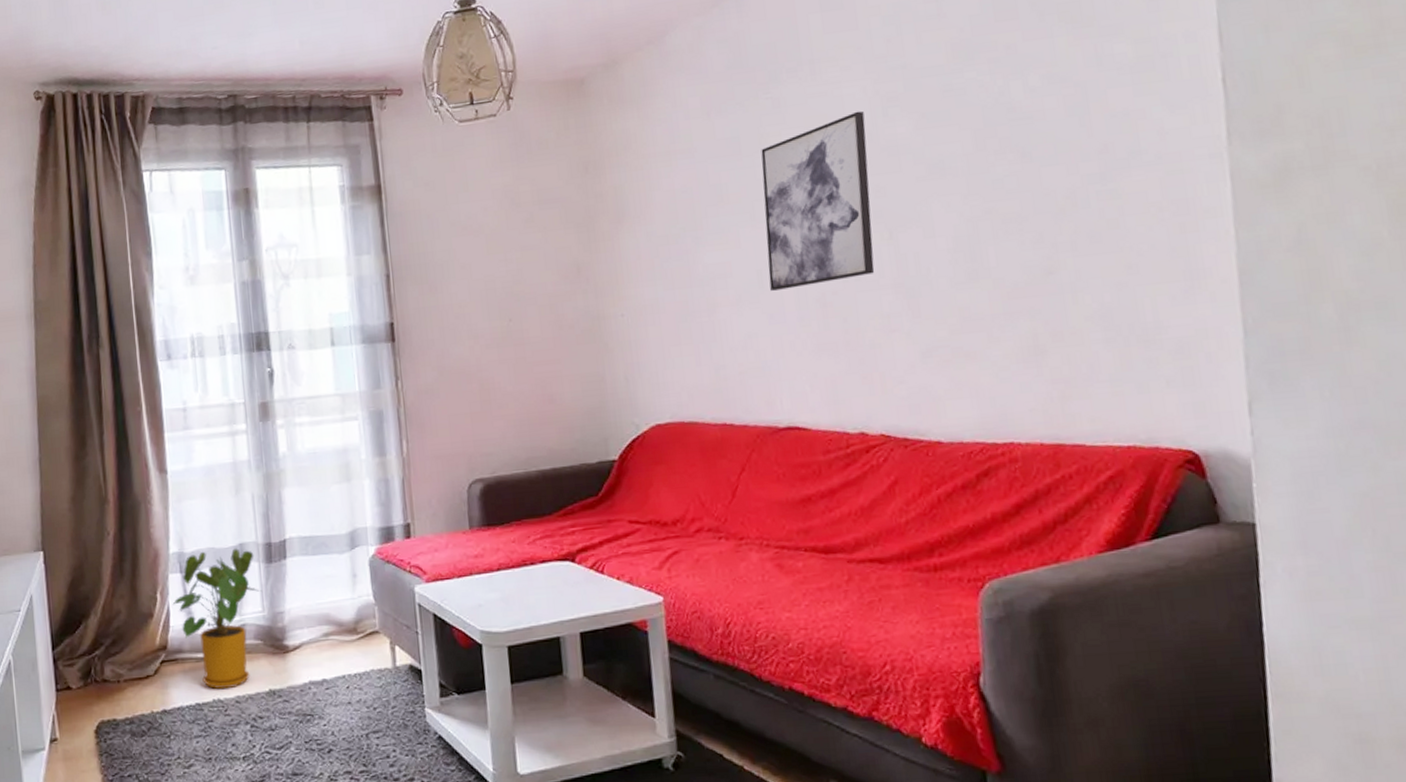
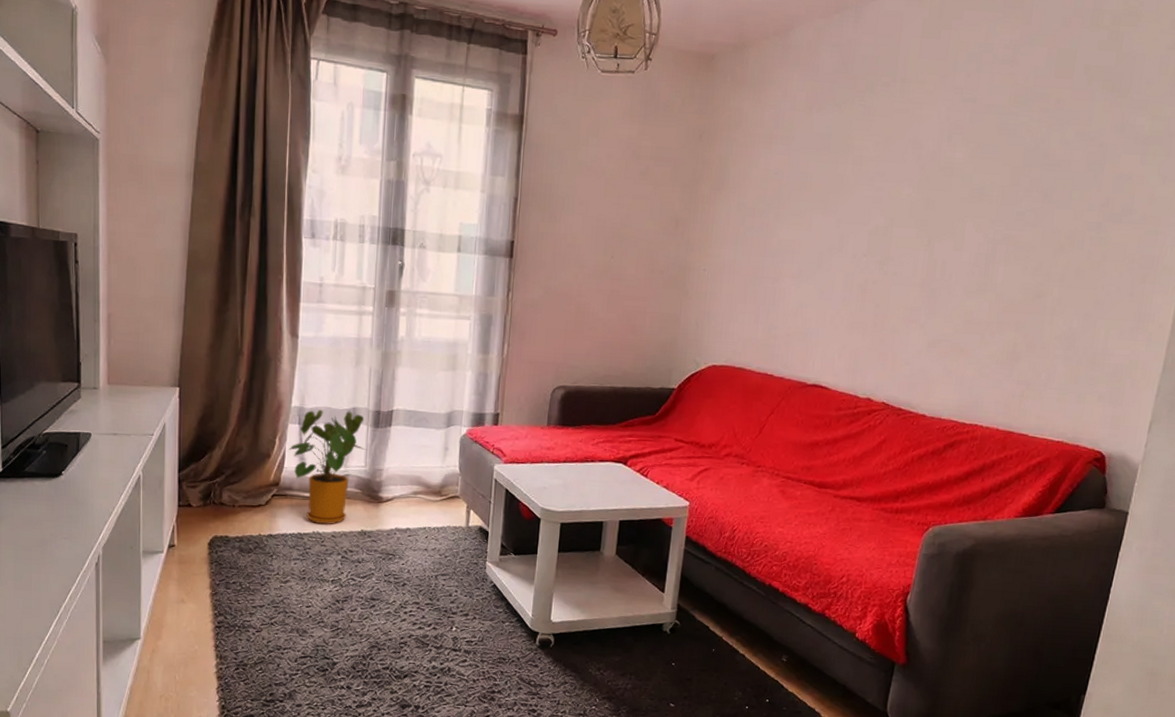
wall art: present [761,111,875,291] -> none [826,131,934,273]

